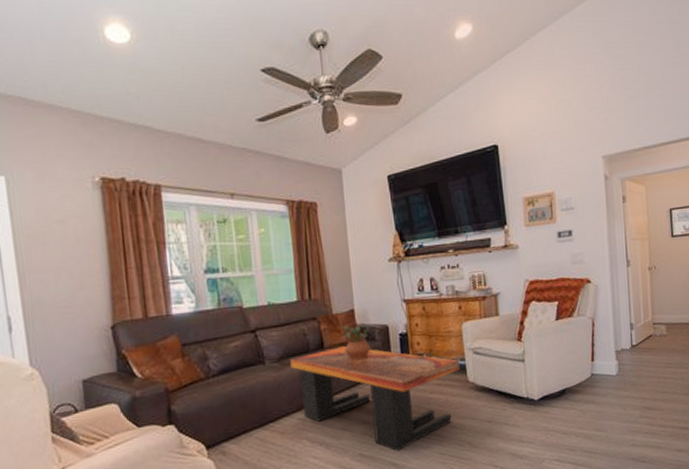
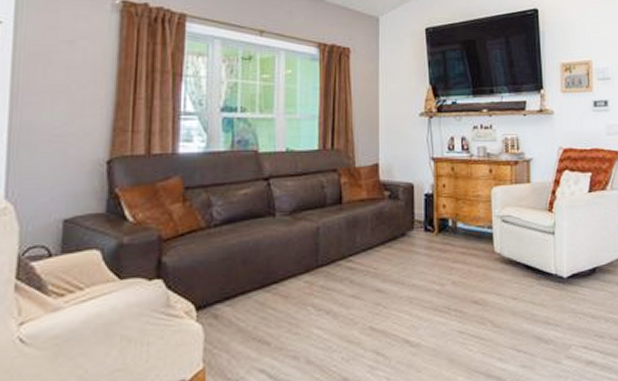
coffee table: present [290,346,460,452] -> none [304,203,486,327]
potted plant: present [339,322,371,361] -> none [360,178,393,220]

